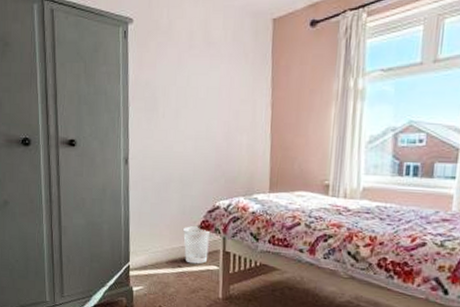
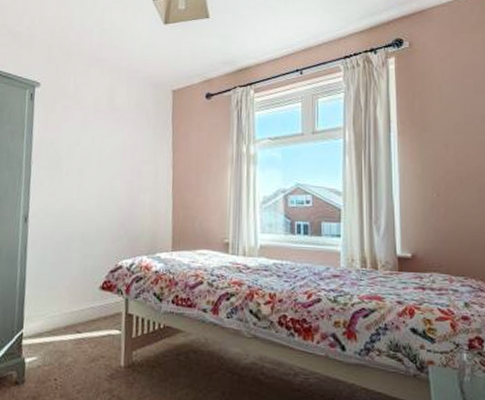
wastebasket: present [182,226,209,264] -> none [83,287,111,329]

